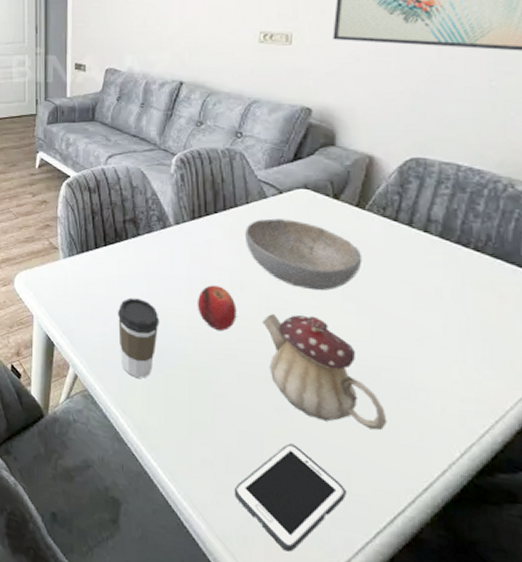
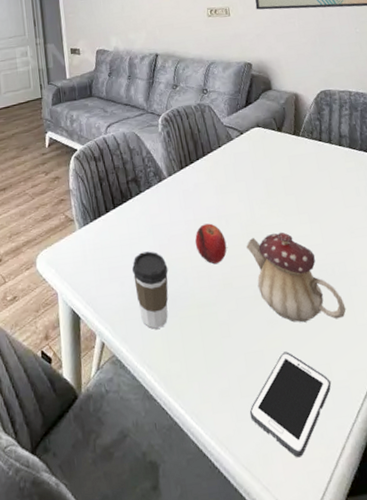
bowl: present [245,218,363,291] -> none [221,154,306,210]

